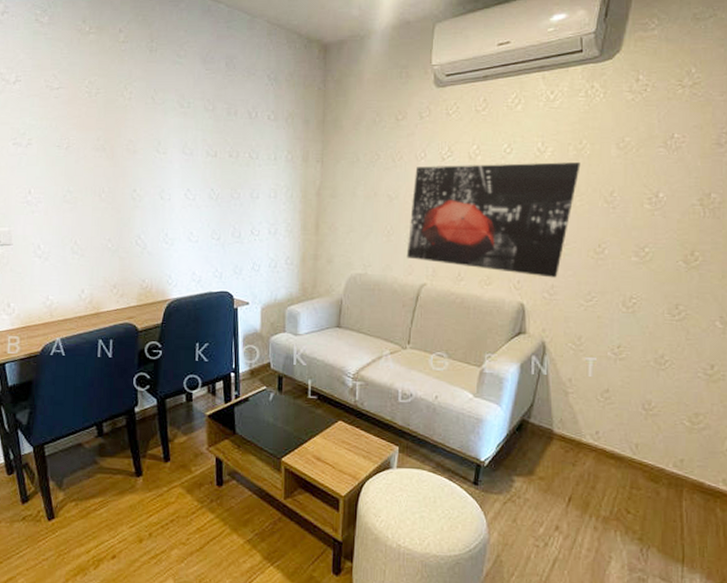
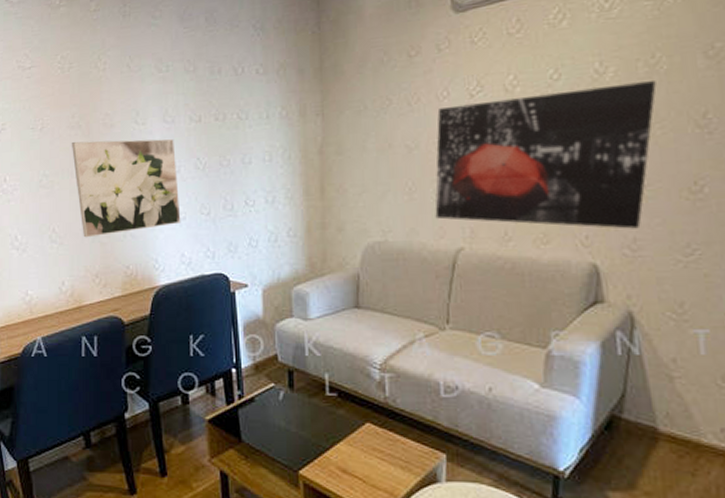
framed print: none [96,162,194,252] -> present [72,138,181,238]

